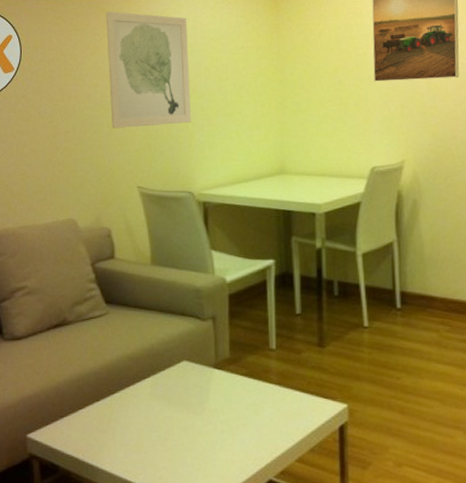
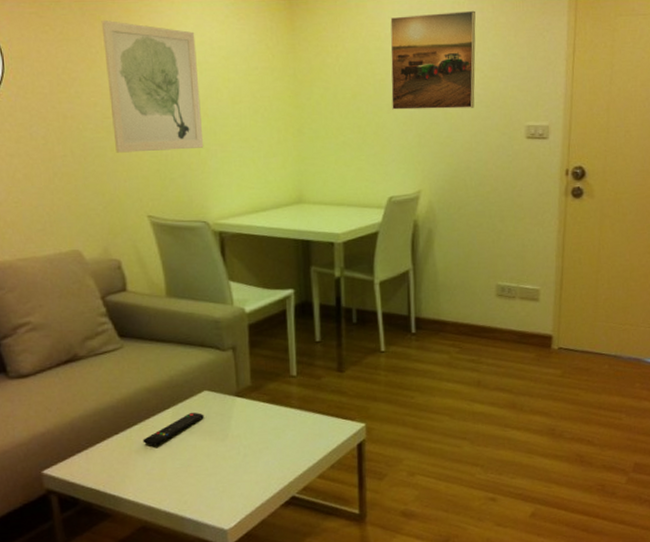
remote control: none [122,382,182,416] -> present [143,412,204,446]

